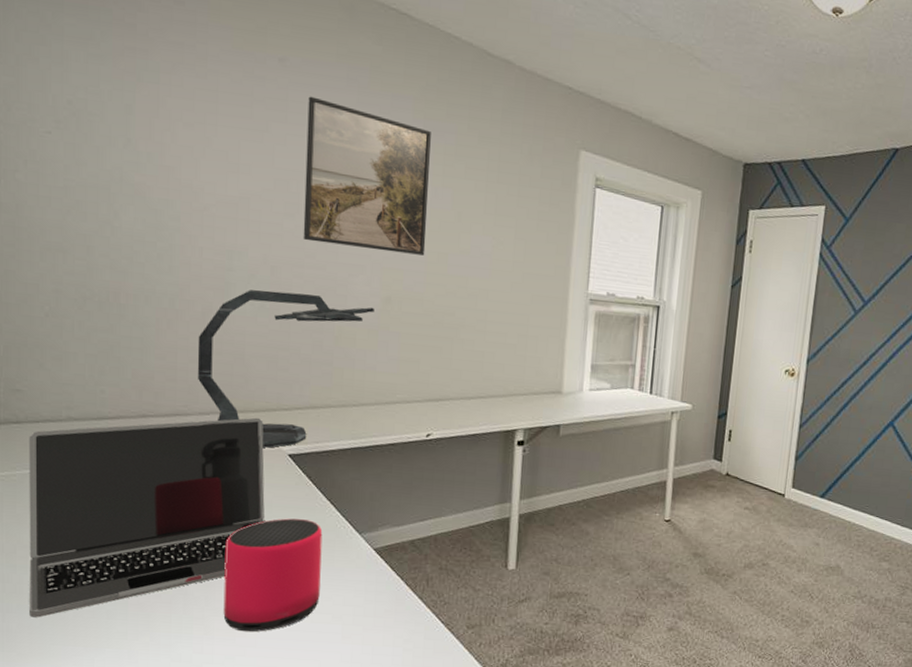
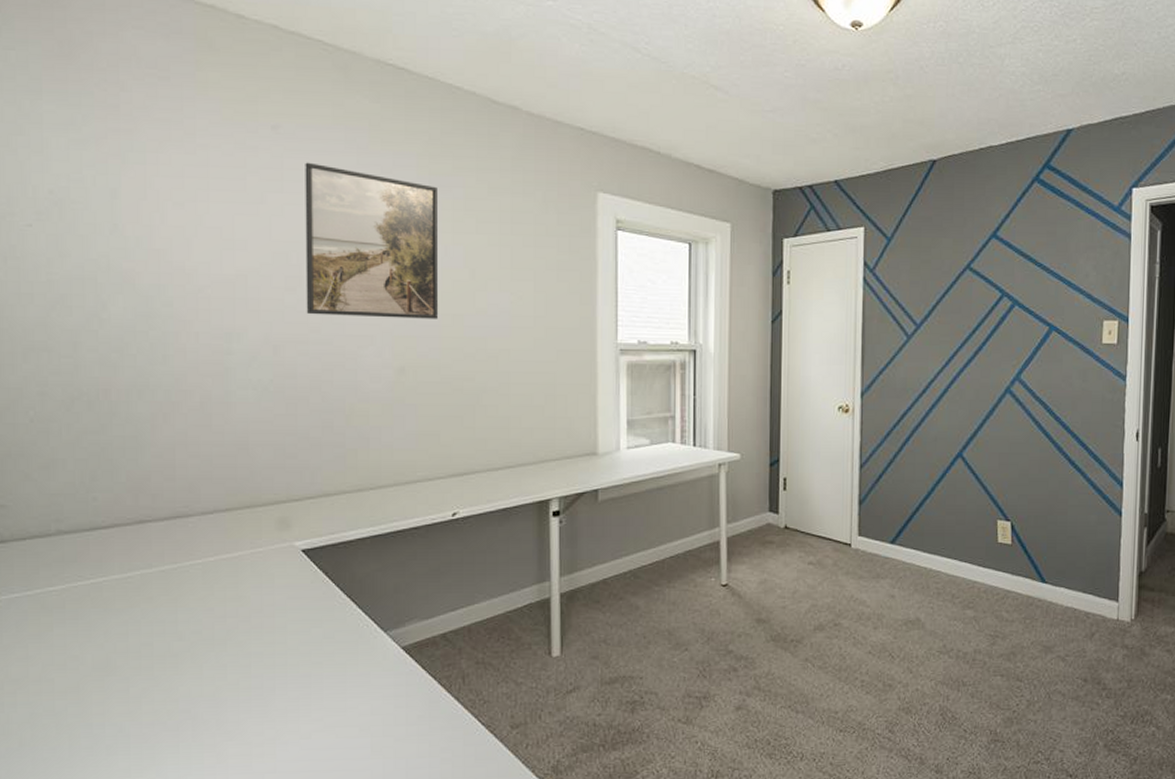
laptop: present [29,417,267,618] -> none [15,512,281,761]
desk lamp: present [197,290,374,448] -> none [197,372,387,545]
speaker: present [223,518,323,632] -> none [236,621,344,756]

